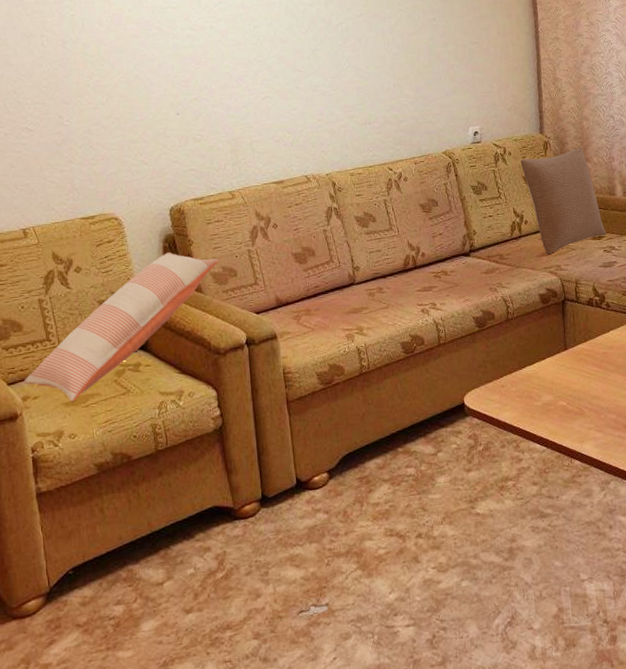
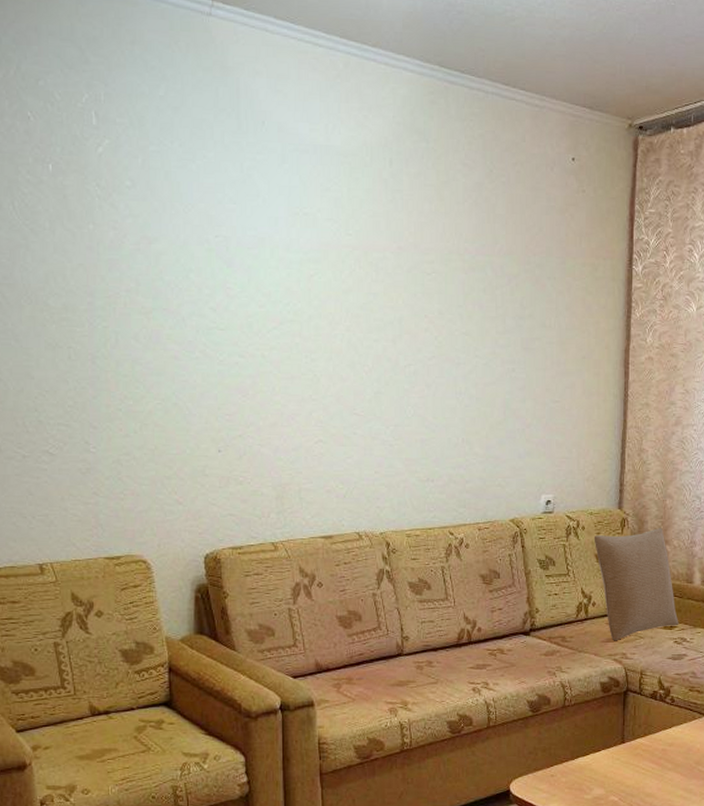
pillow: present [24,252,219,402] -> none [34,603,256,755]

